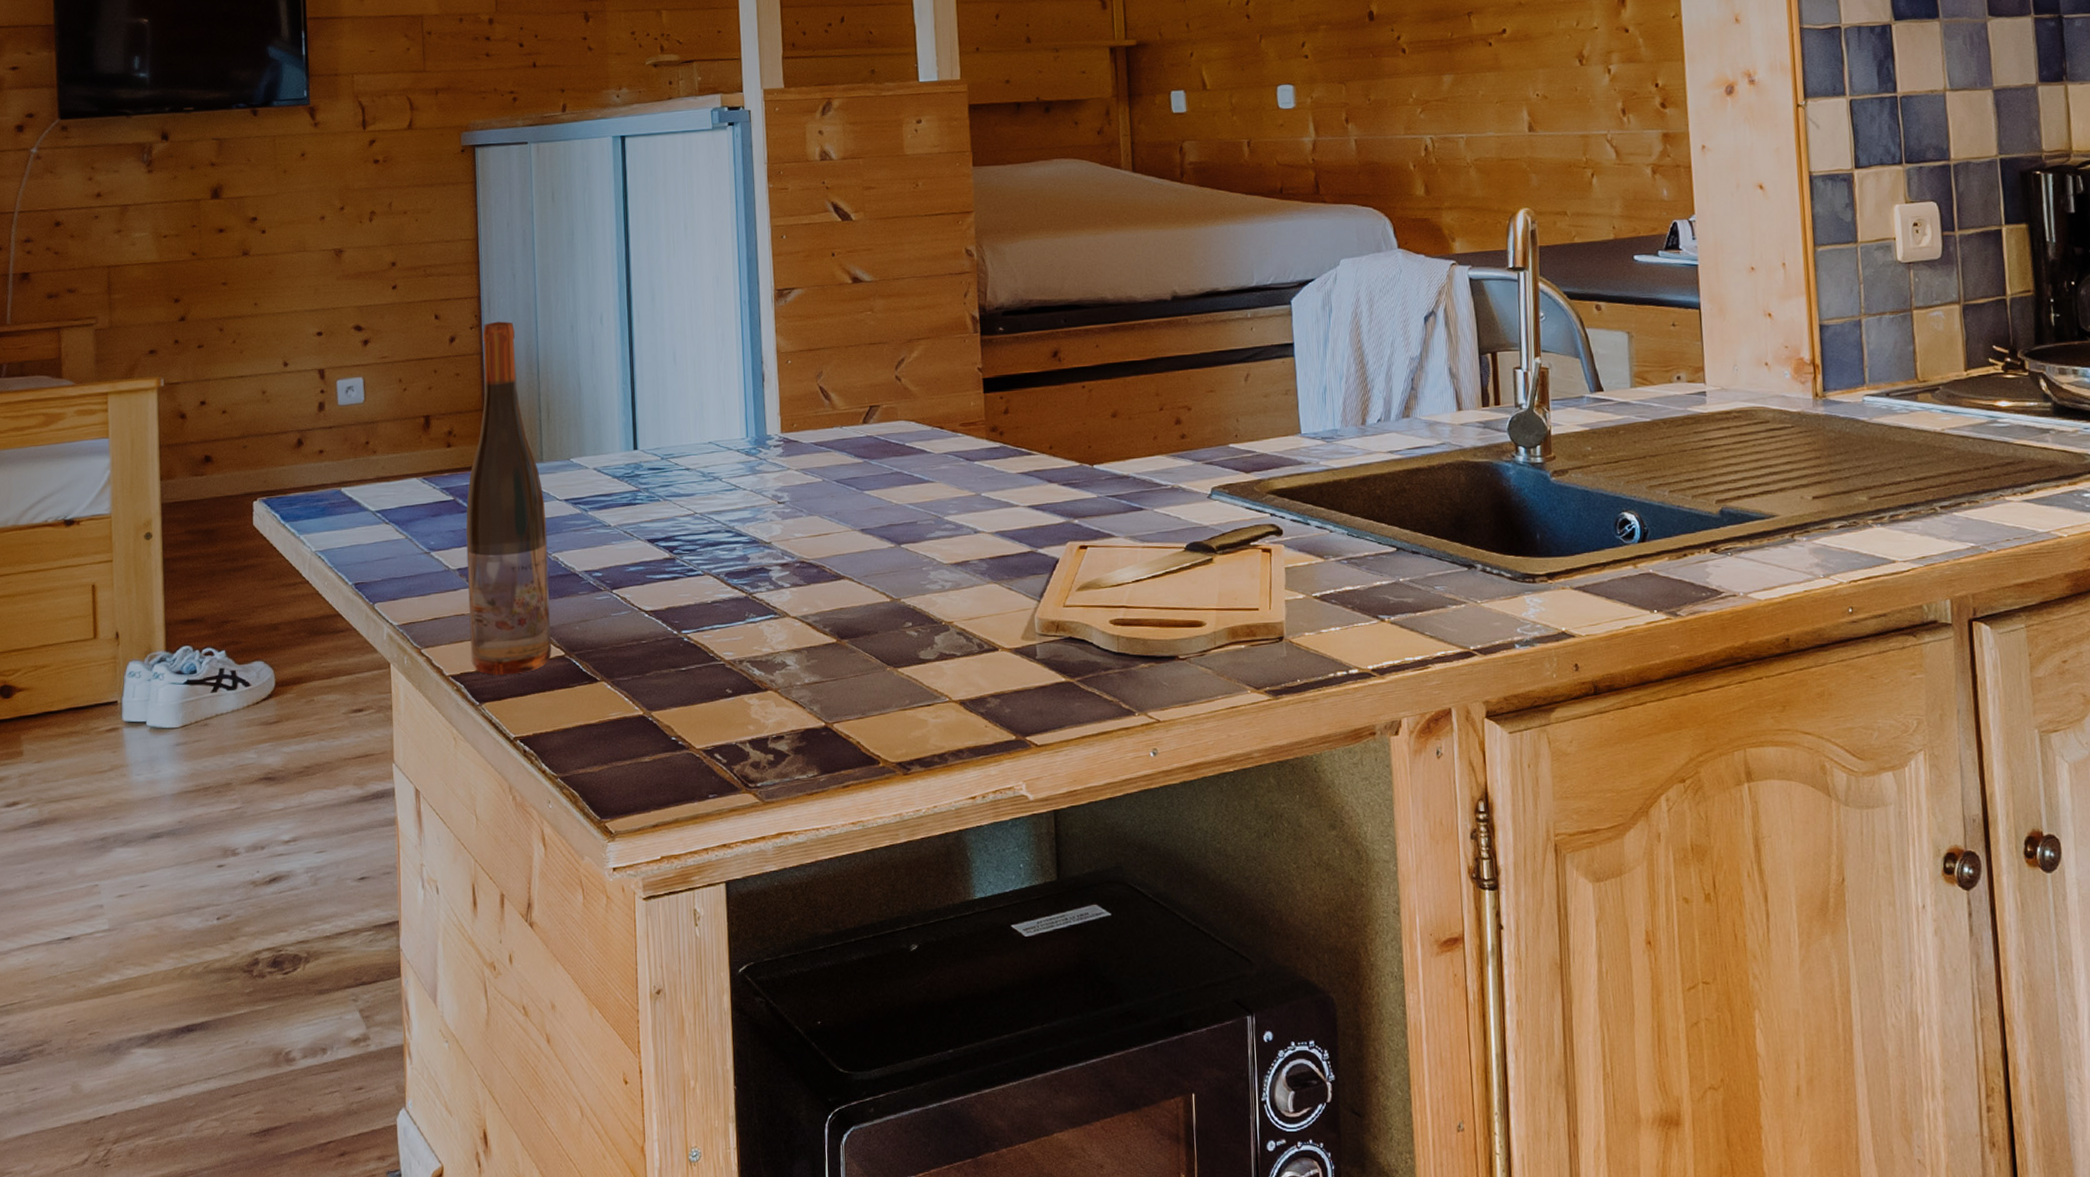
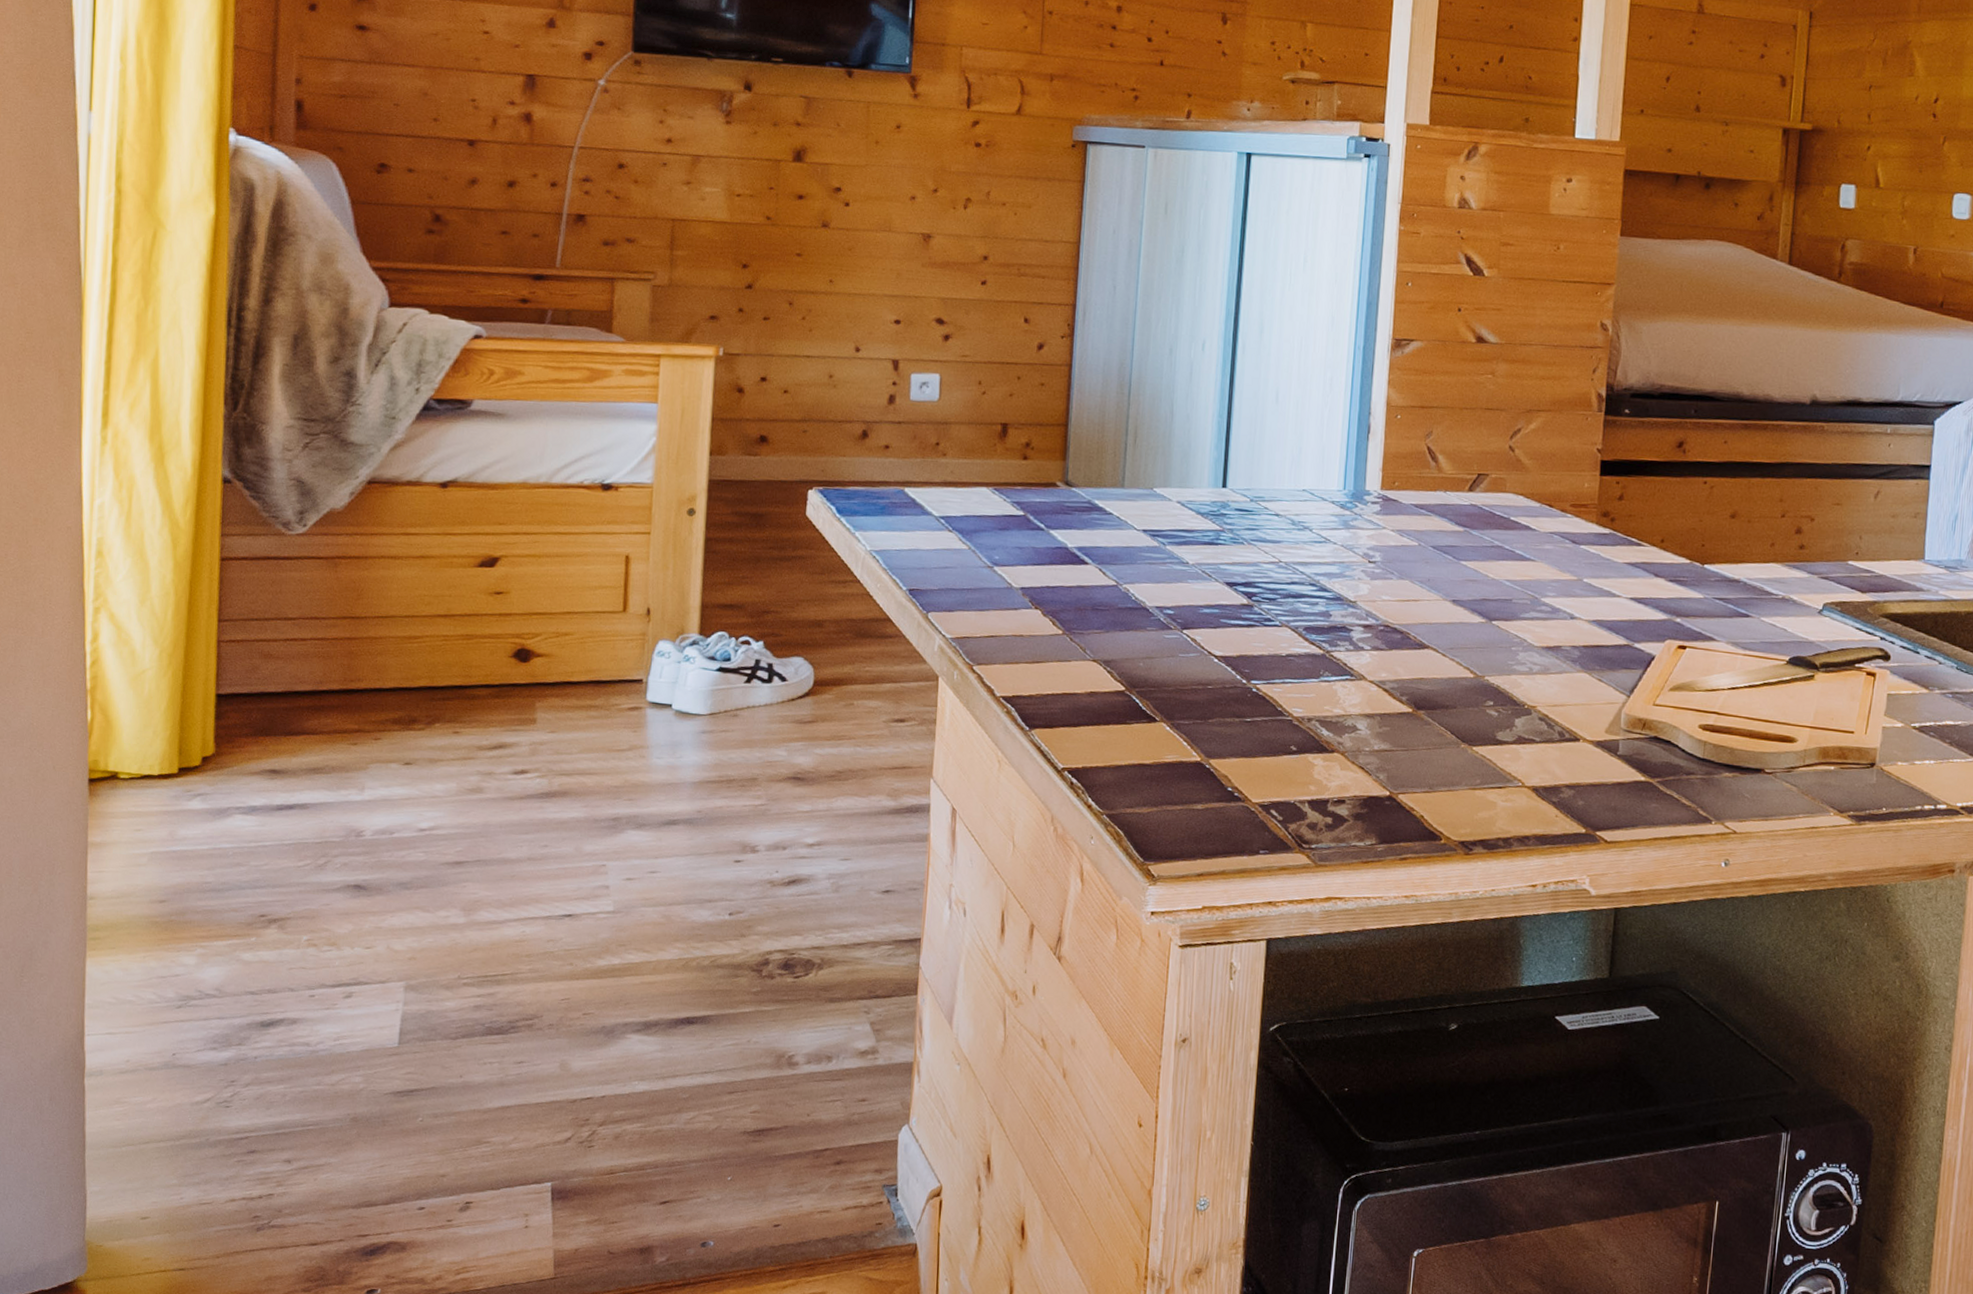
wine bottle: present [465,321,551,675] -> none [1025,333,1121,704]

